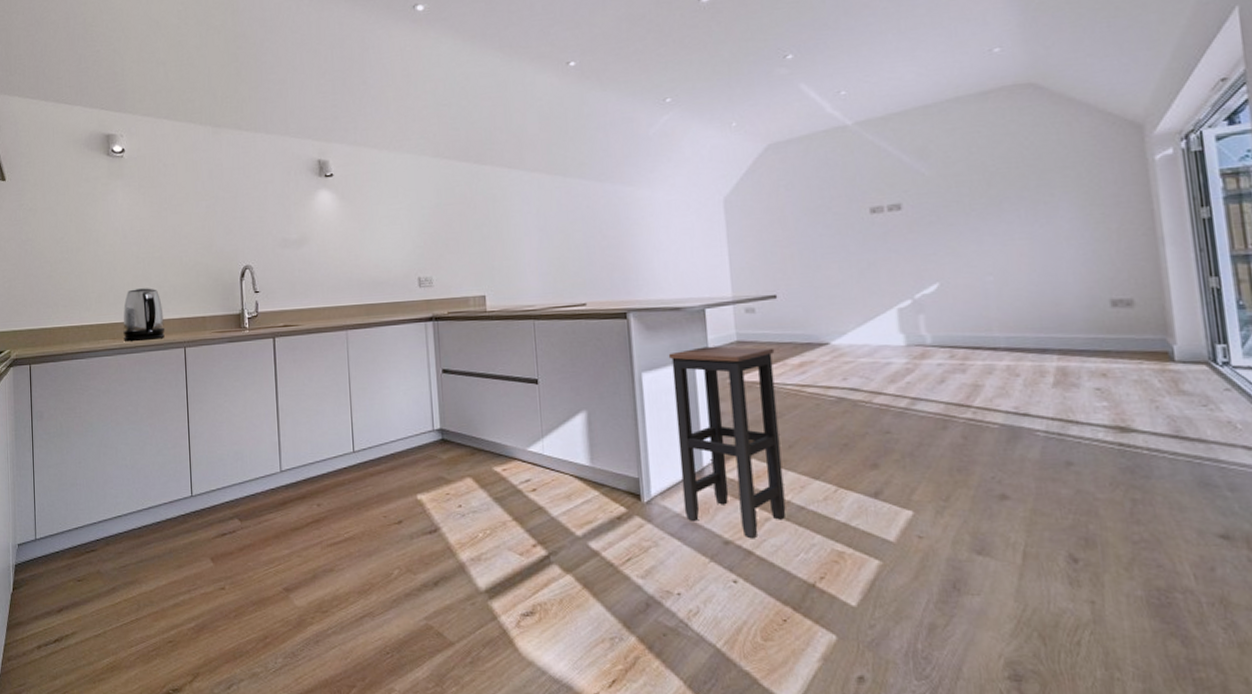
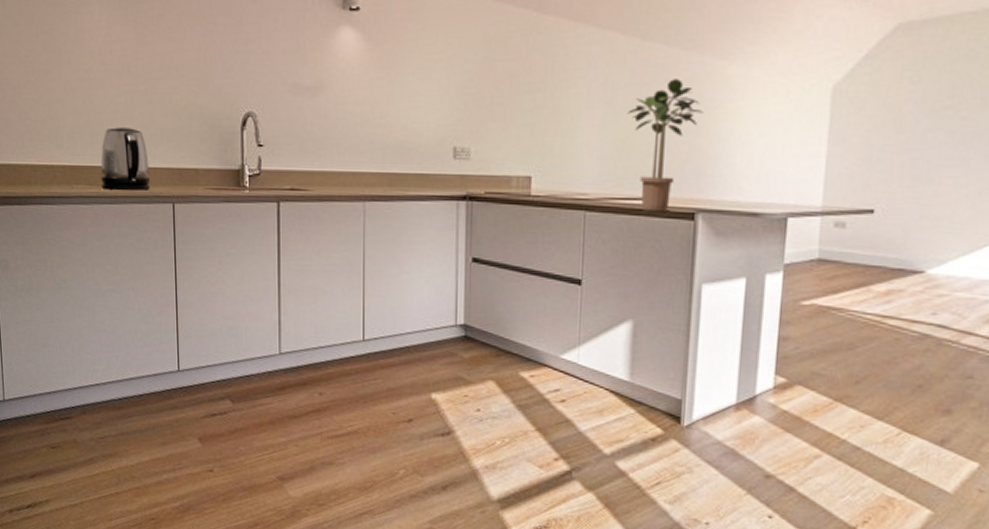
potted plant: none [559,205,621,315] -> present [627,79,703,212]
bar stool: present [668,346,786,539] -> none [727,261,860,476]

